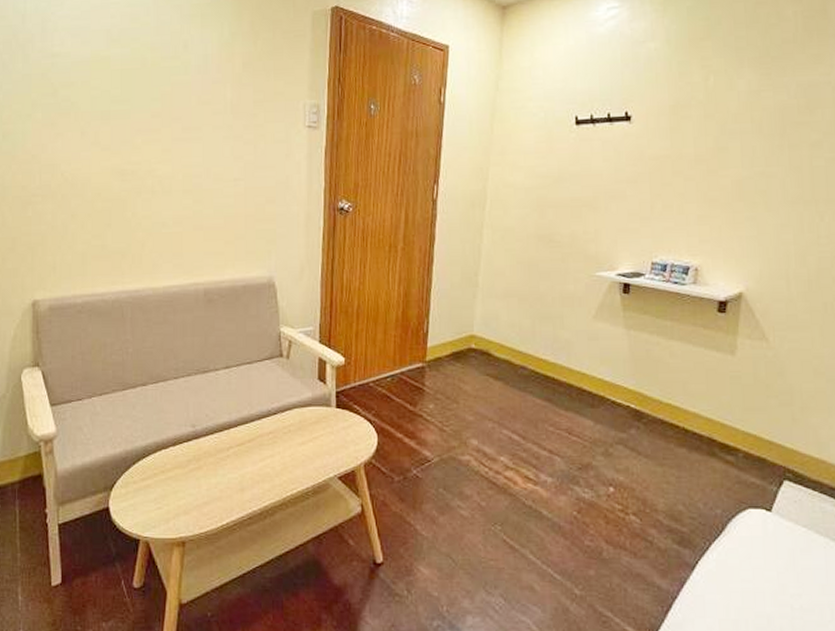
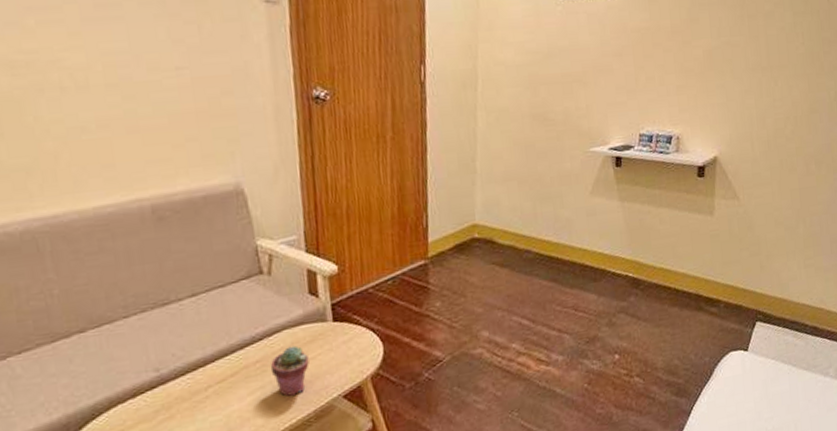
potted succulent: none [280,424,312,468] -> present [270,345,310,397]

